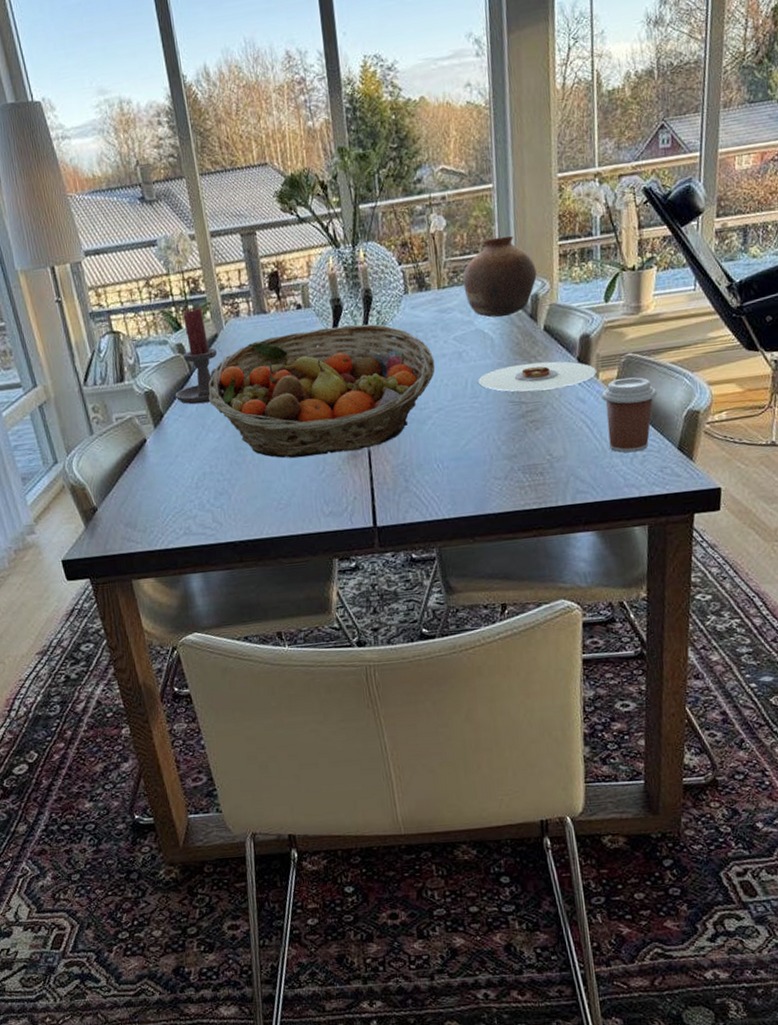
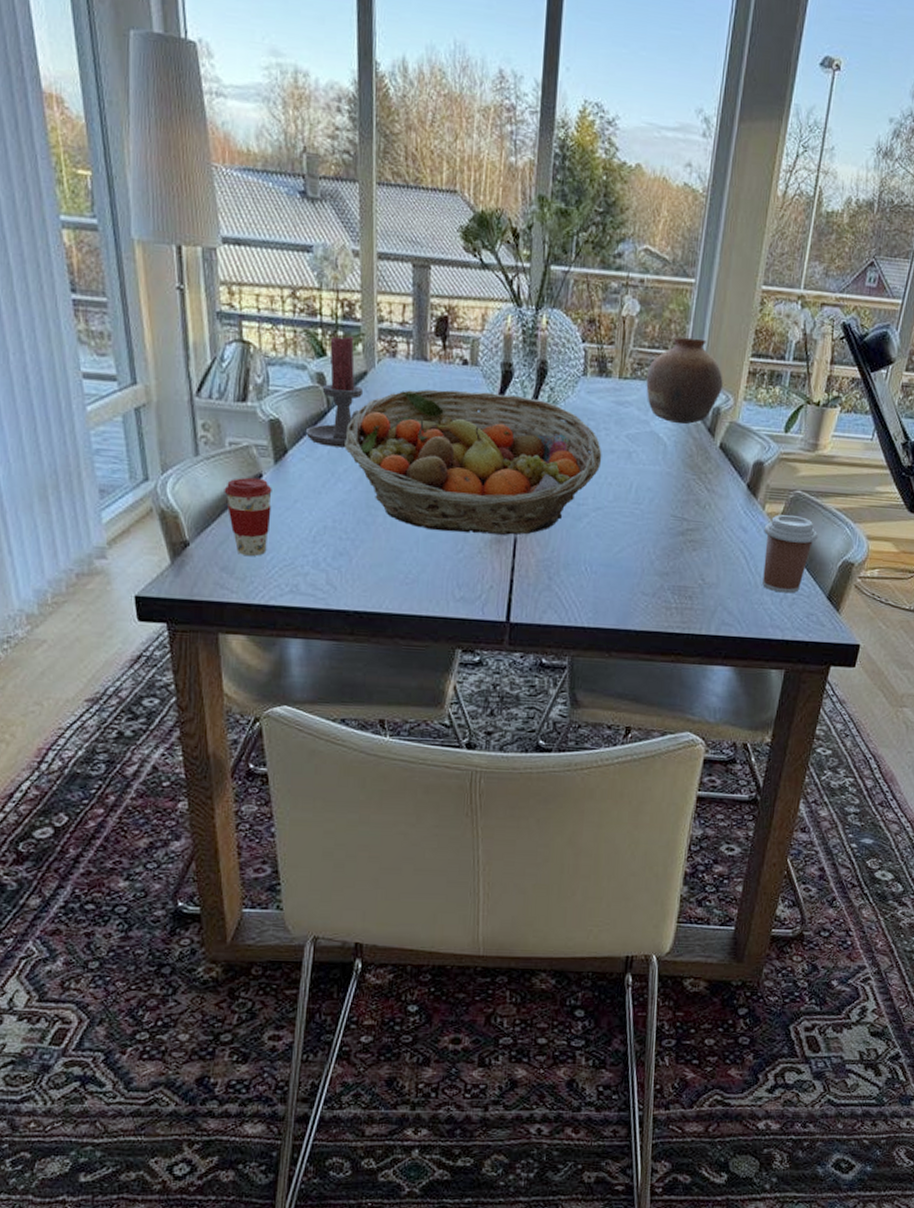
coffee cup: none [117,442,160,511] -> present [224,477,272,557]
plate: present [478,361,596,392] -> none [643,478,764,512]

